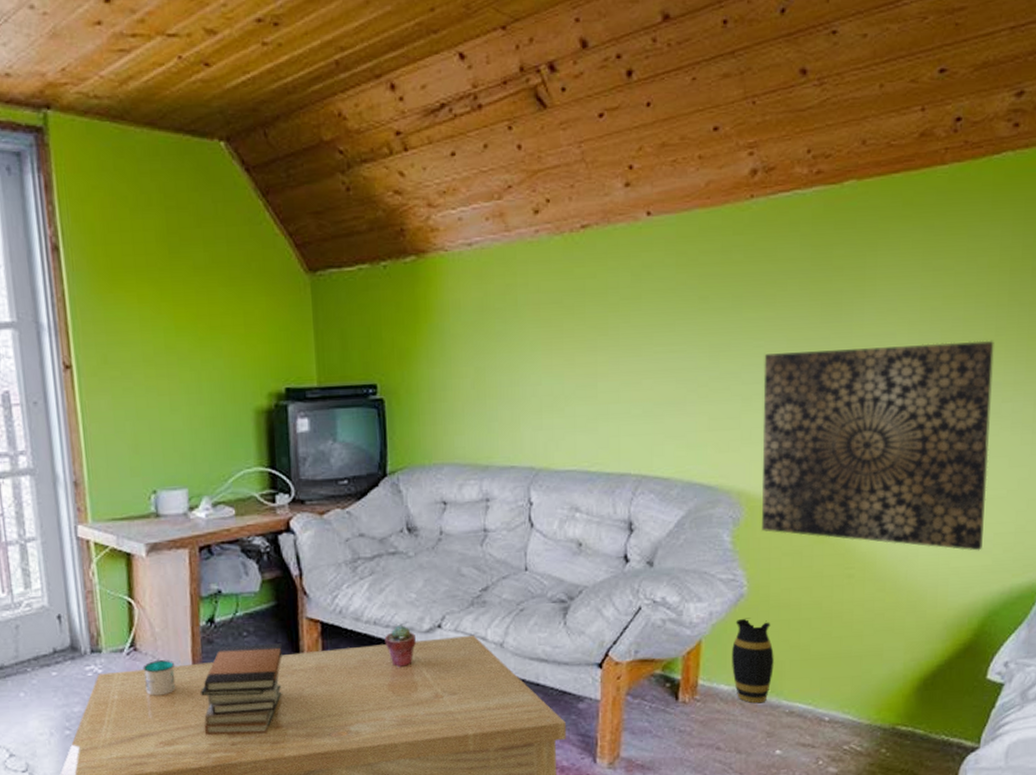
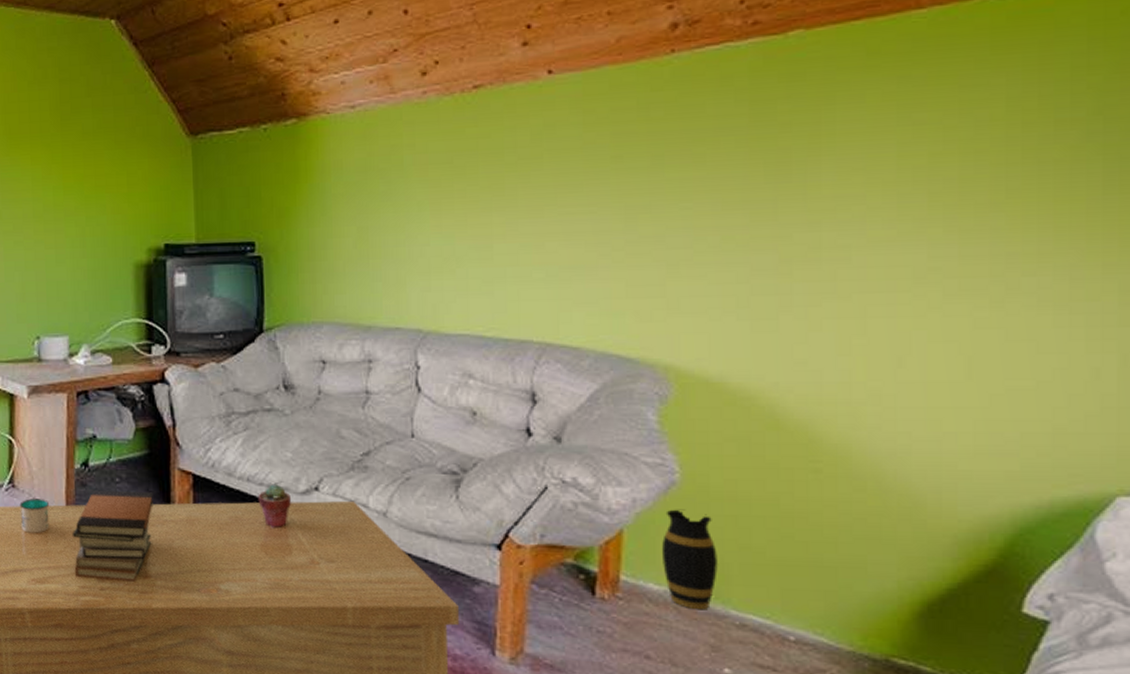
wall art: present [762,340,994,551] -> none [693,203,1007,453]

